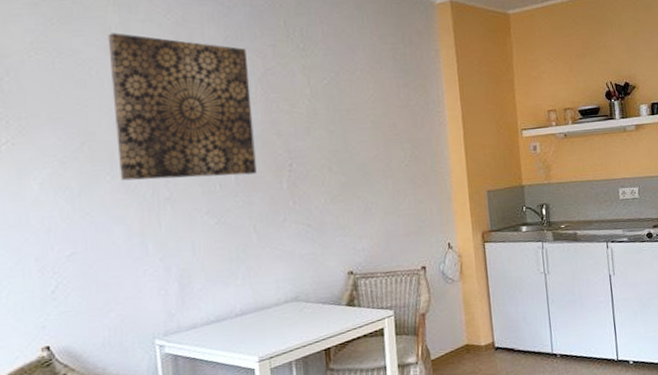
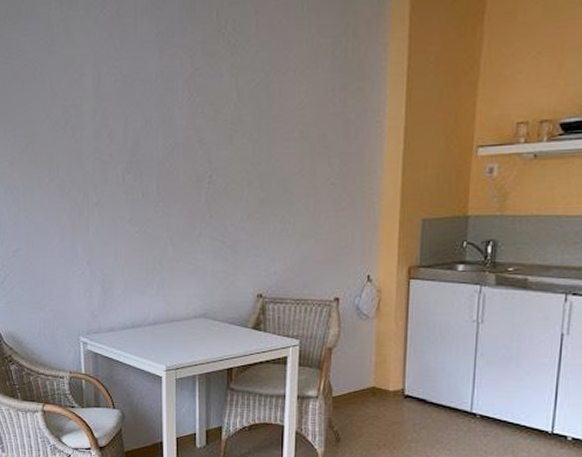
wall art: present [108,33,257,181] -> none [50,31,177,185]

